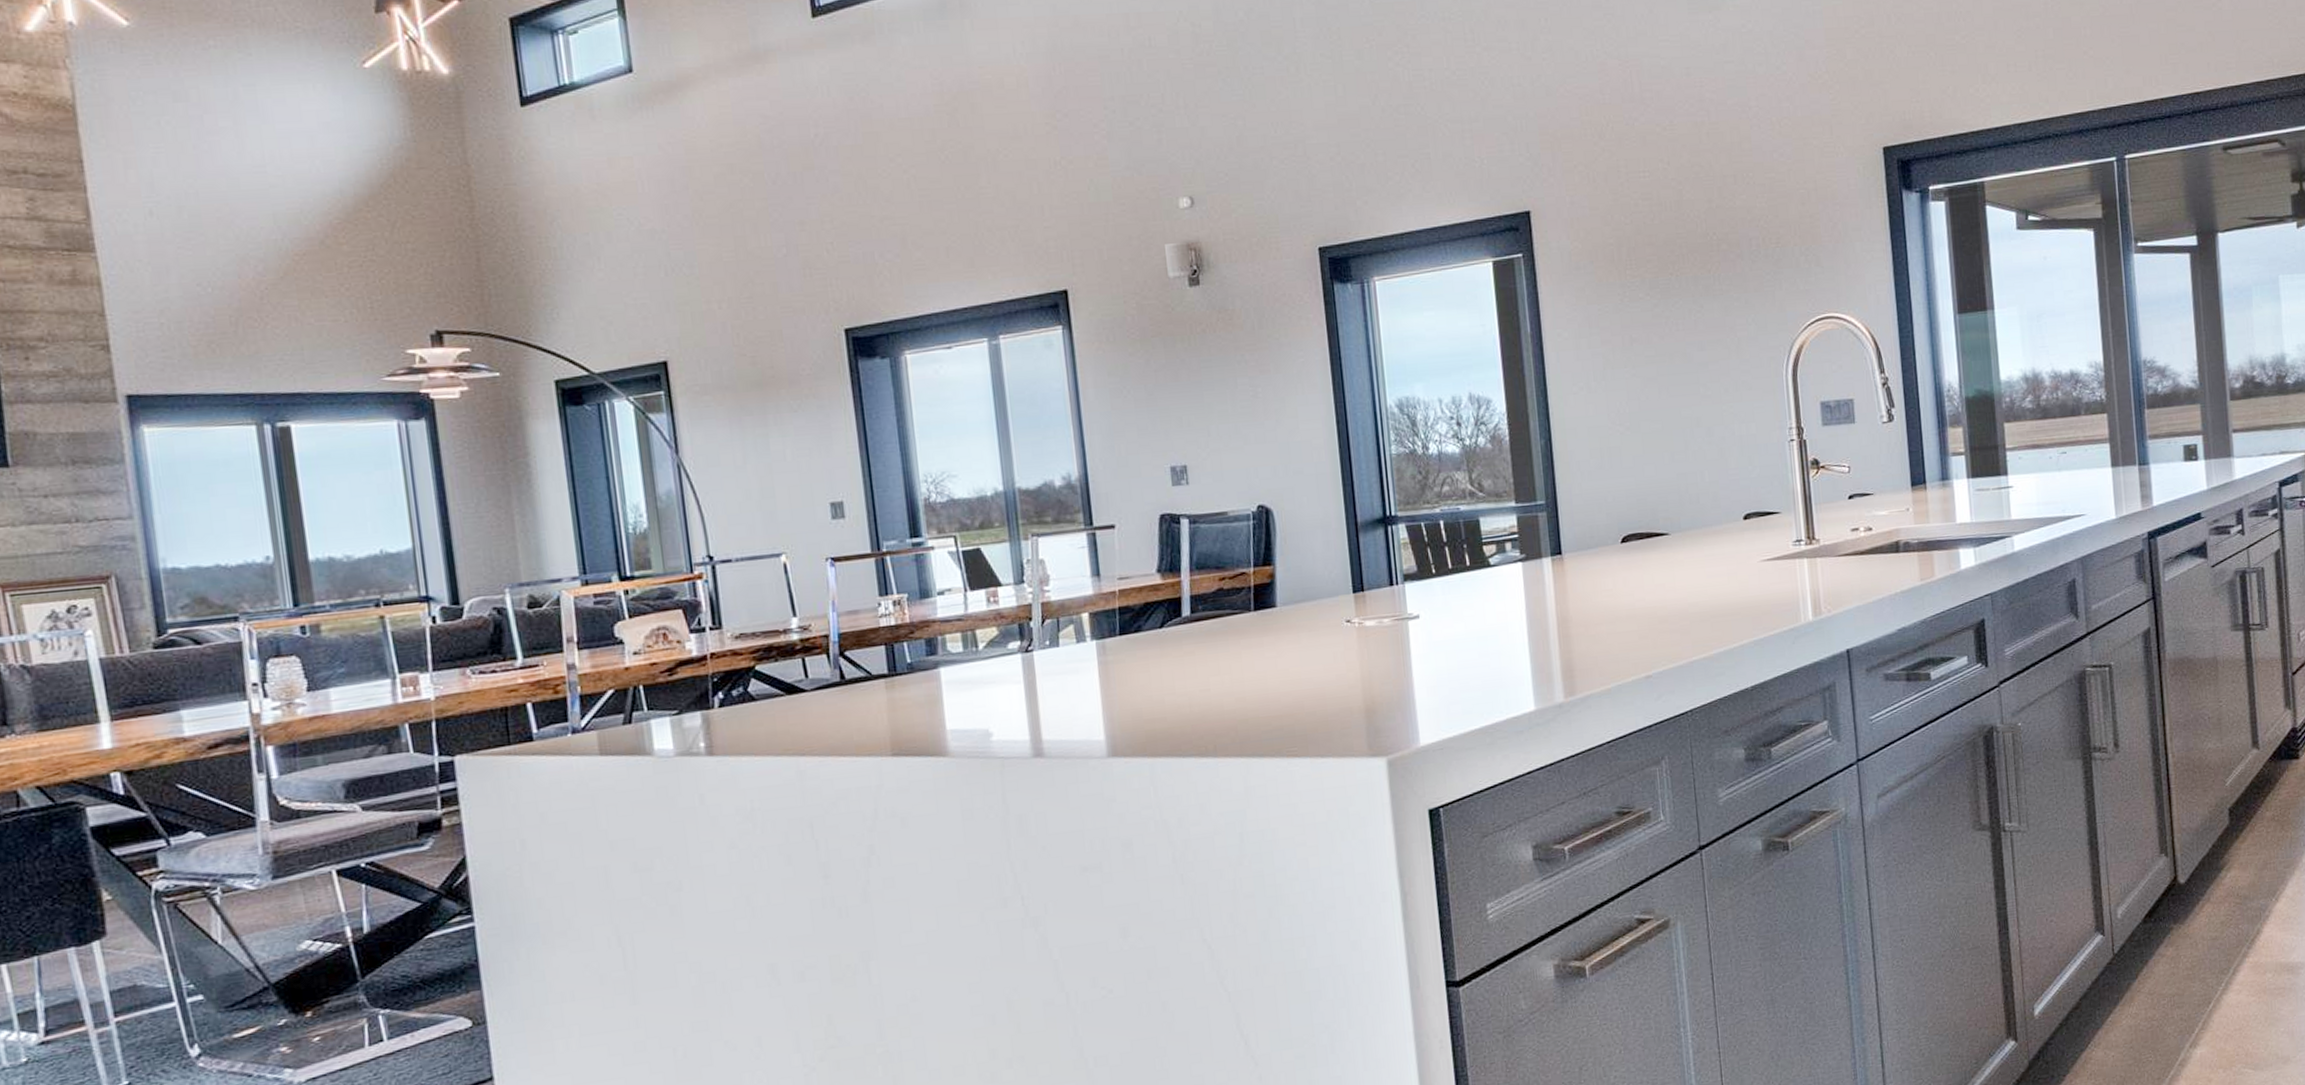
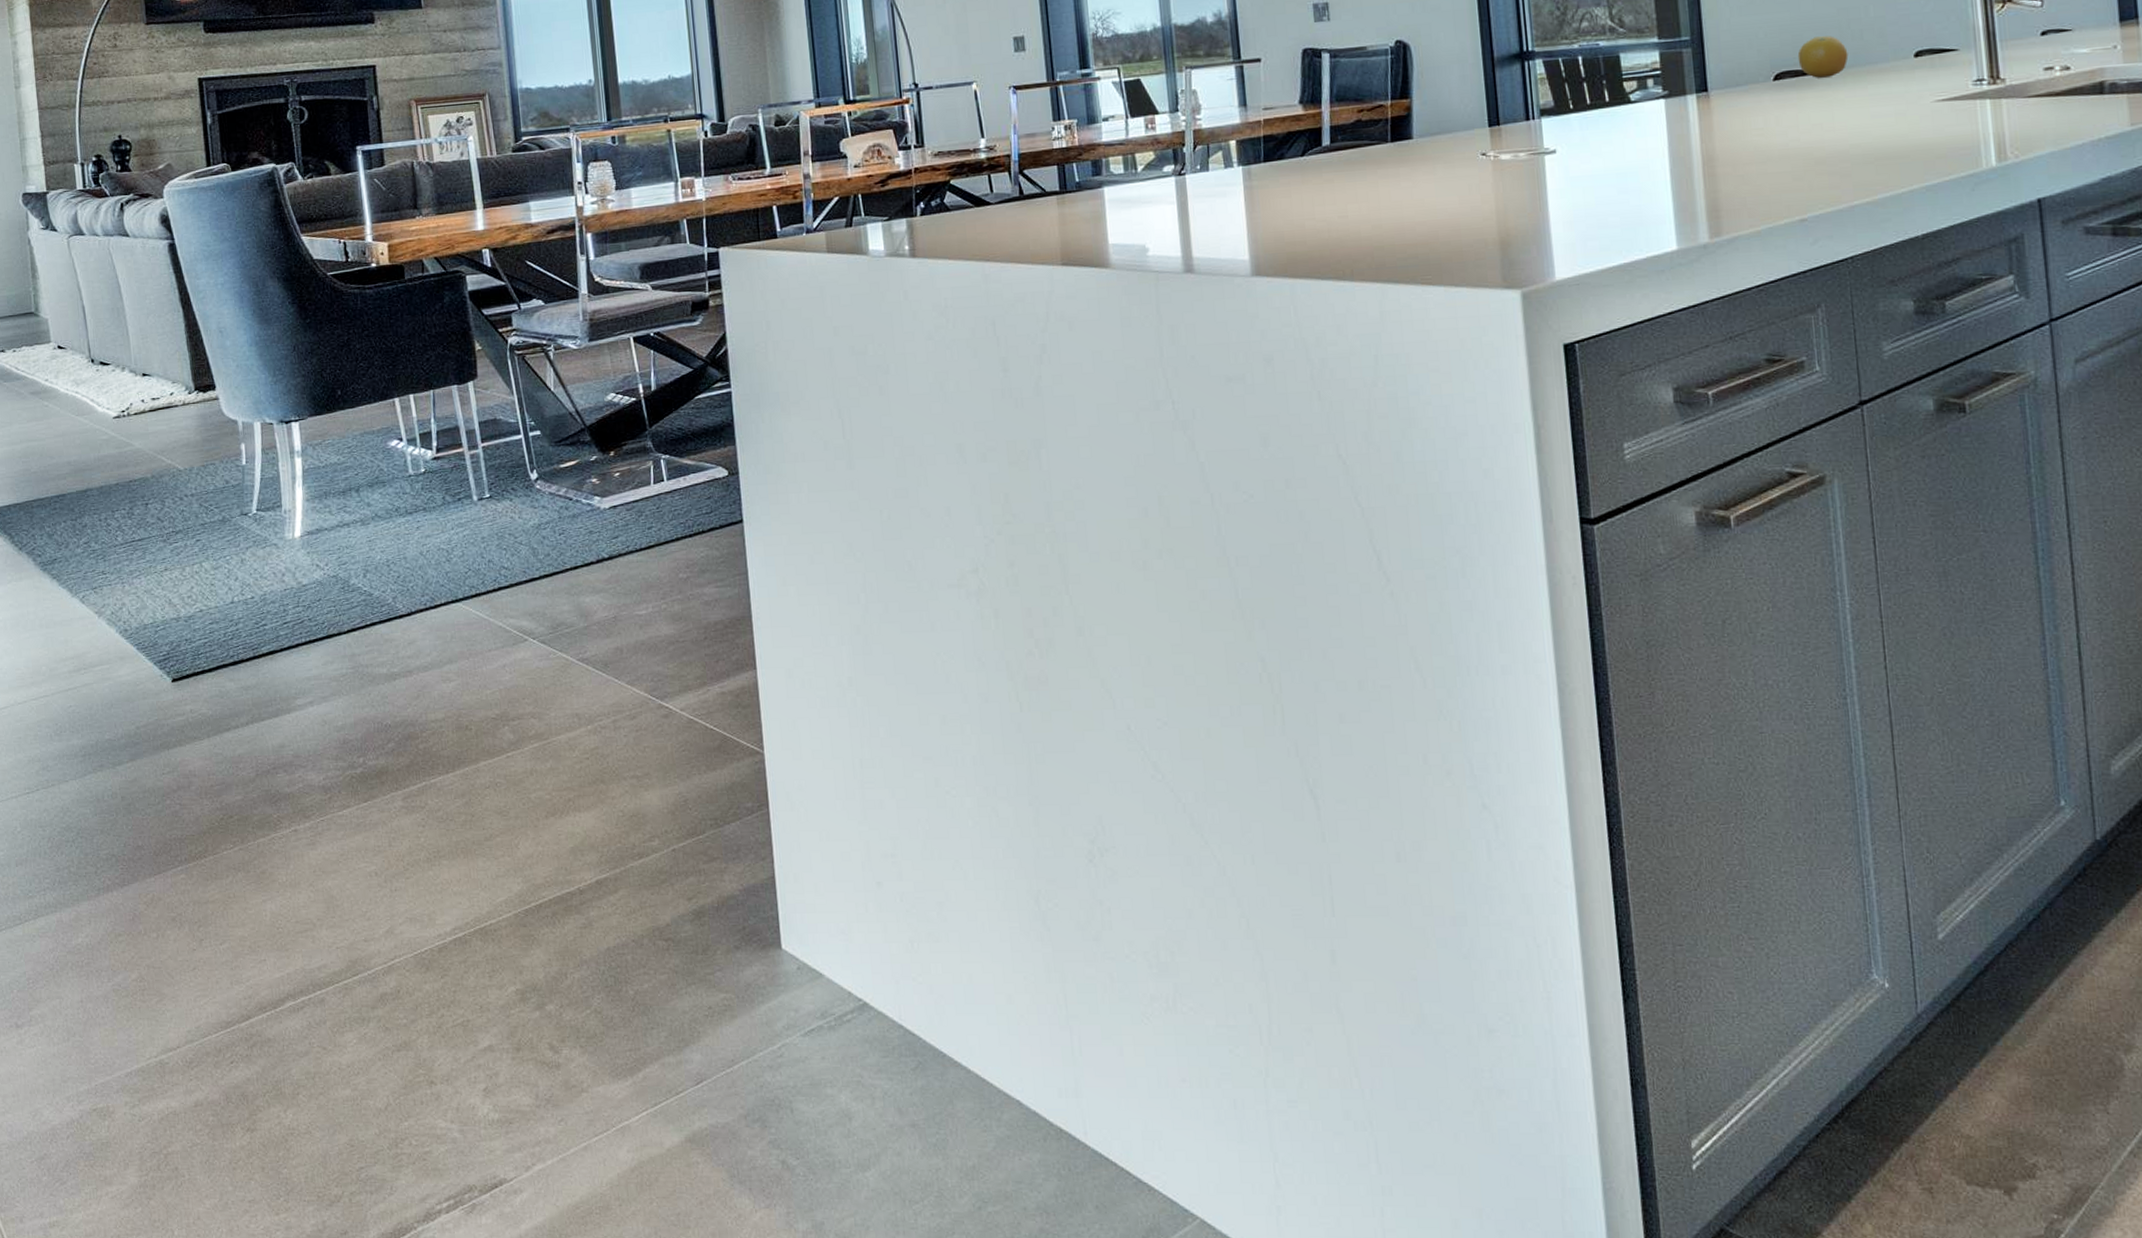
fruit: none [1642,500,1687,541] -> present [1797,36,1849,79]

